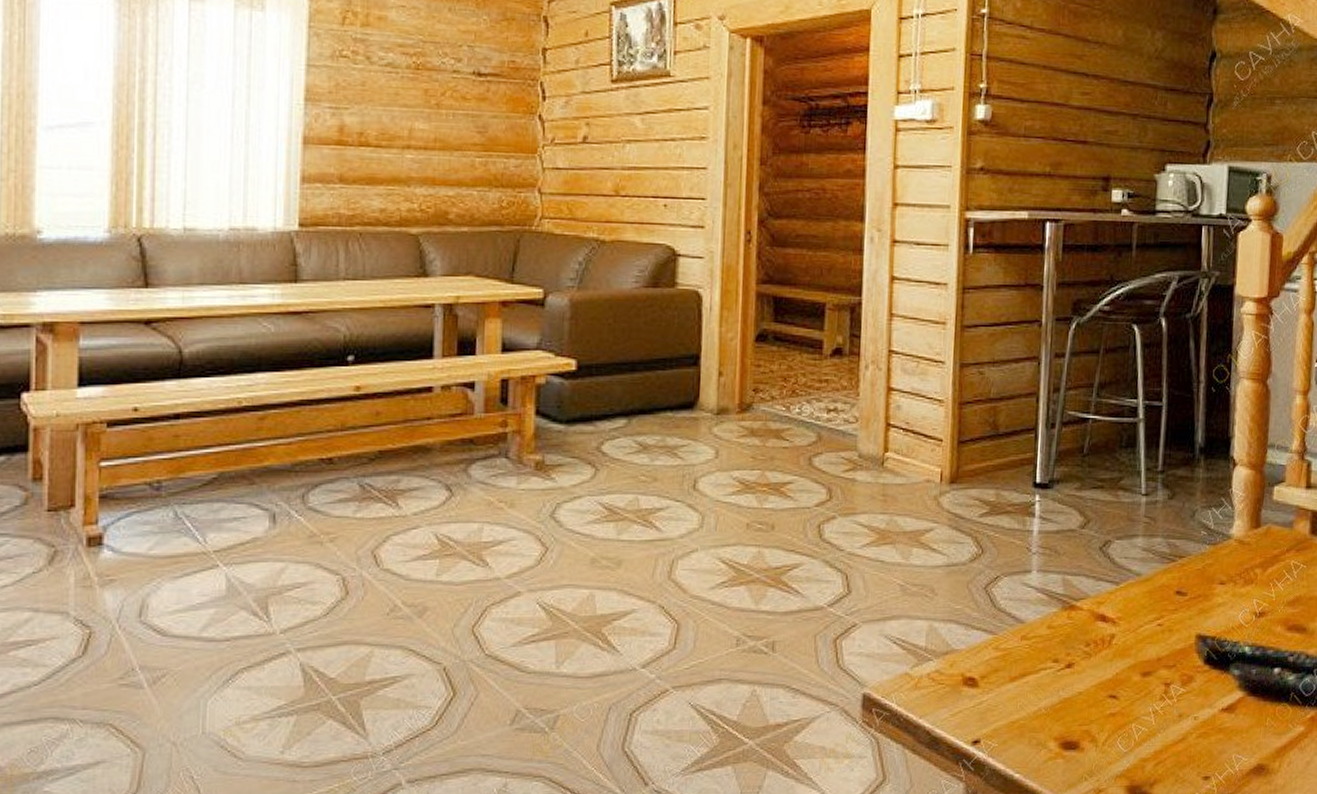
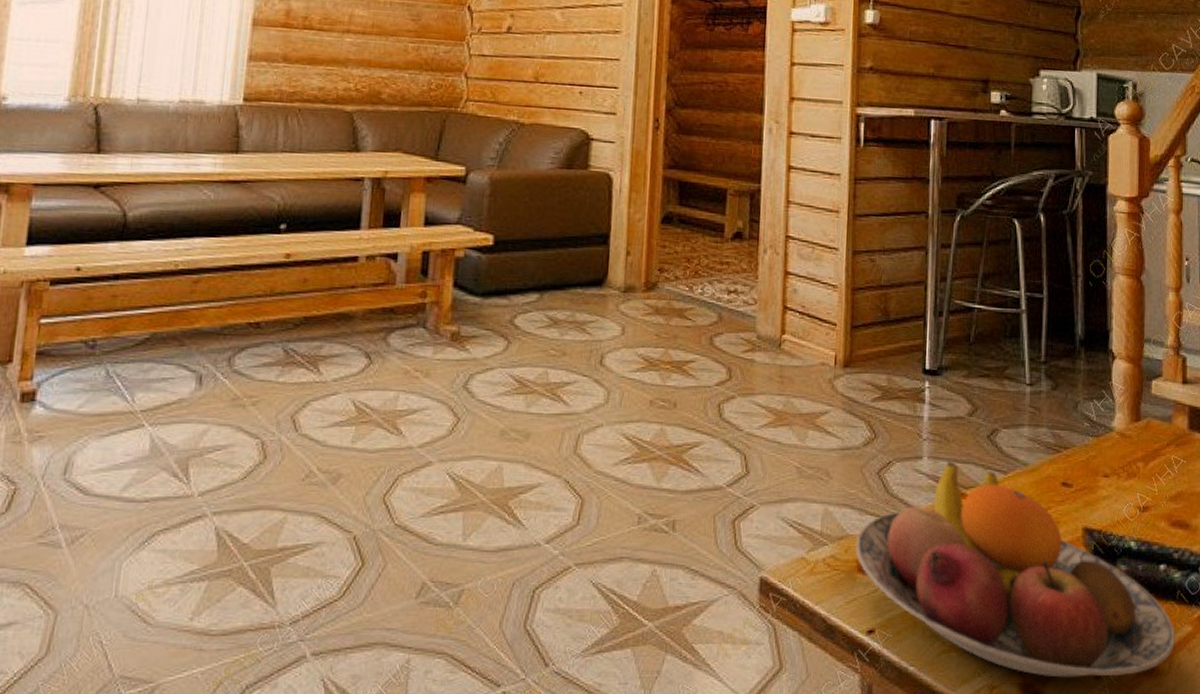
fruit bowl: none [961,575,1287,780] -> present [855,462,1176,678]

